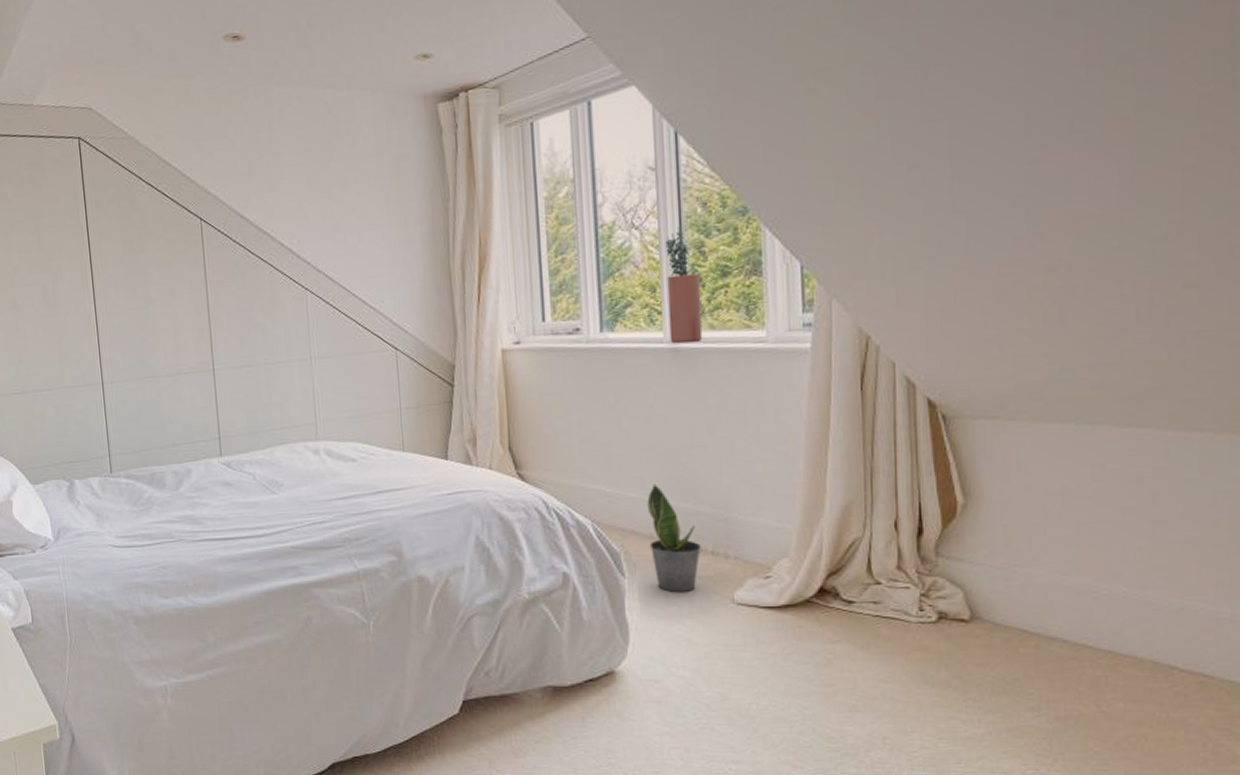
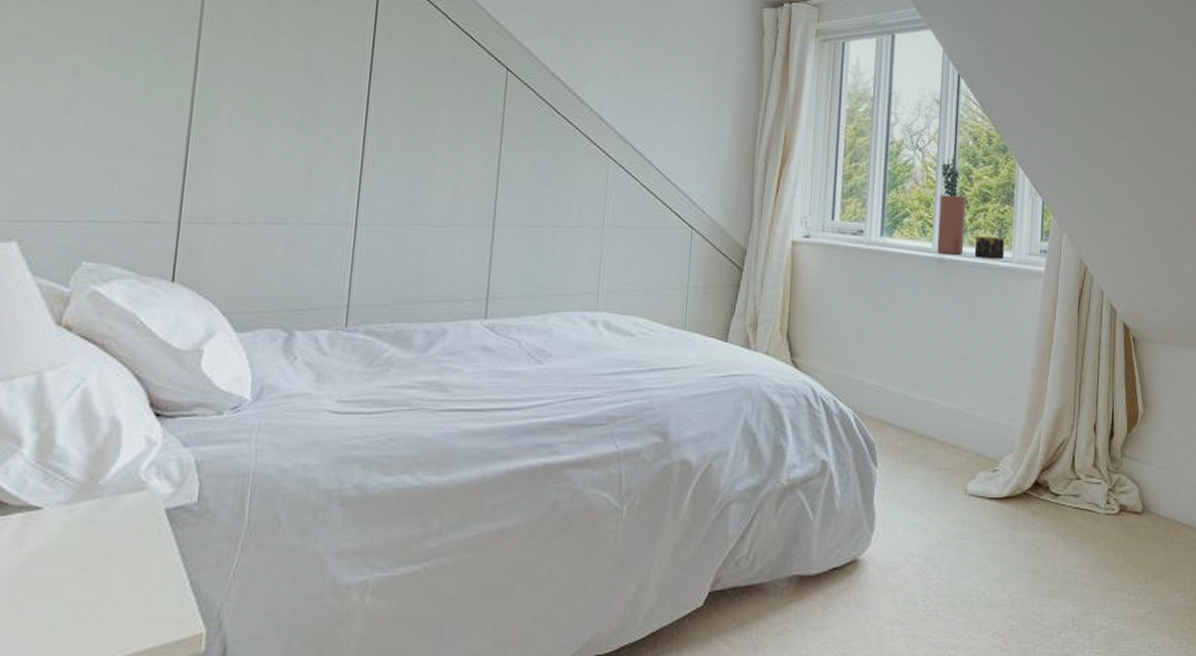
potted plant: present [647,483,701,593] -> none [901,379,944,484]
candle: none [716,315,755,343] -> present [974,236,1005,259]

